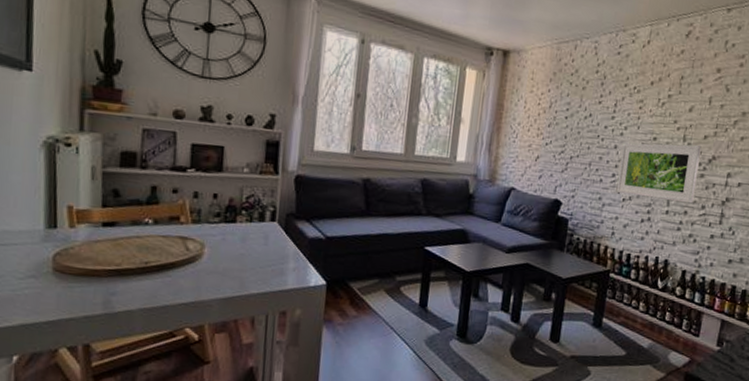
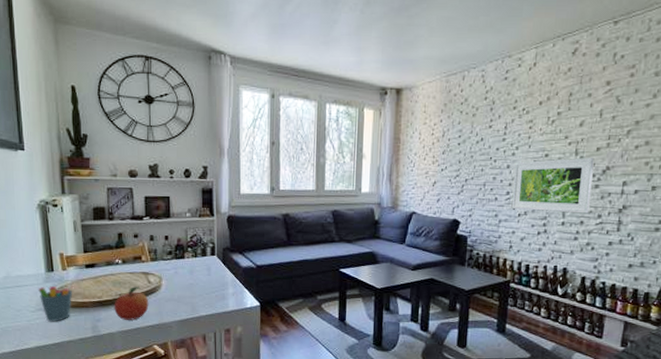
pen holder: none [32,238,83,294] -> present [38,278,73,322]
fruit: none [136,253,185,296] -> present [114,287,149,320]

